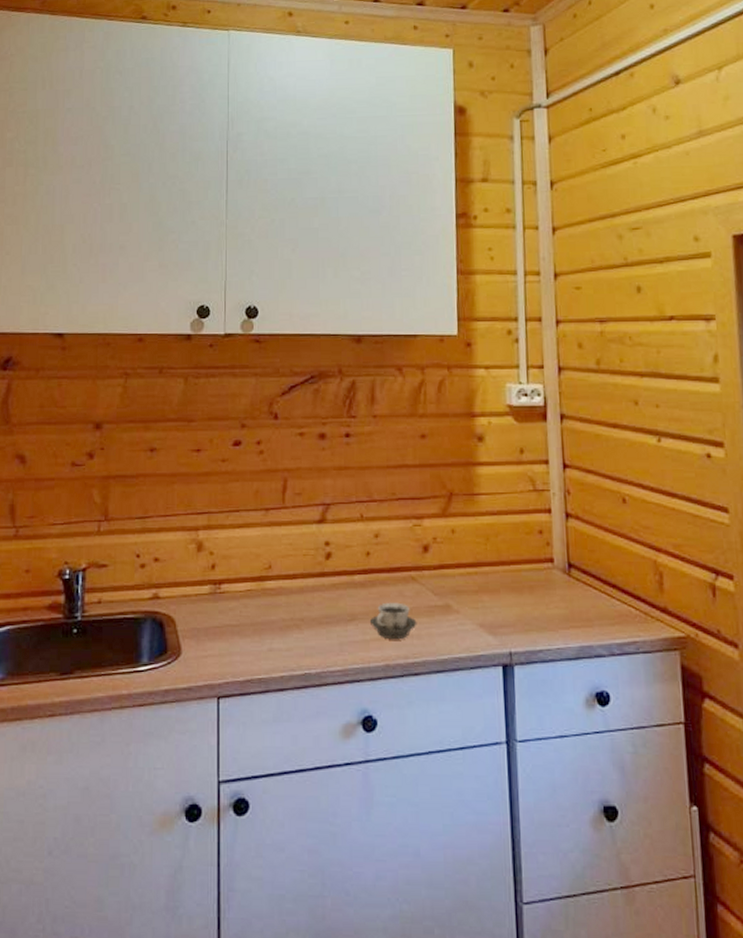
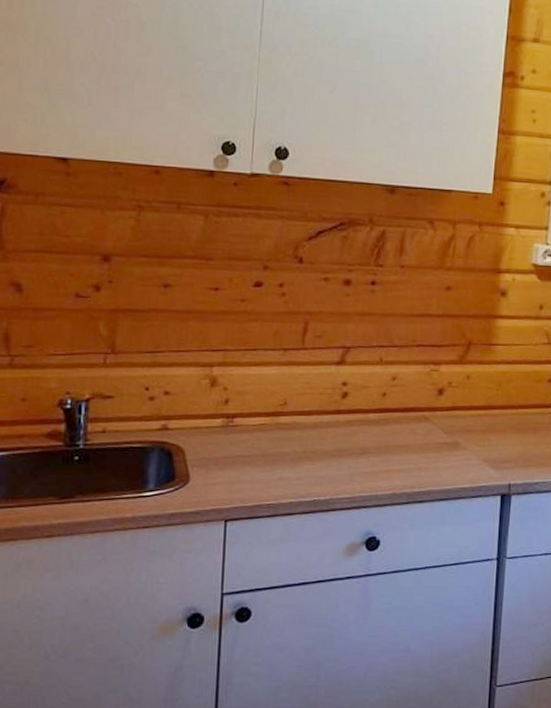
cup: present [369,602,417,640] -> none [380,438,426,472]

